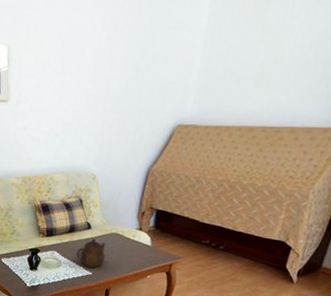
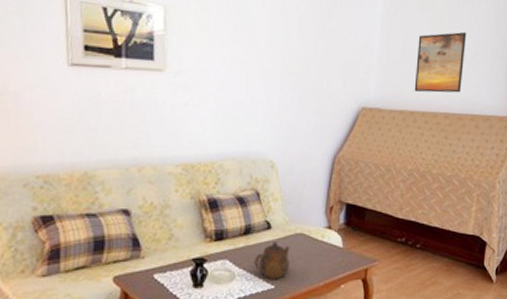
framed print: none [232,42,298,108] -> present [414,31,467,93]

